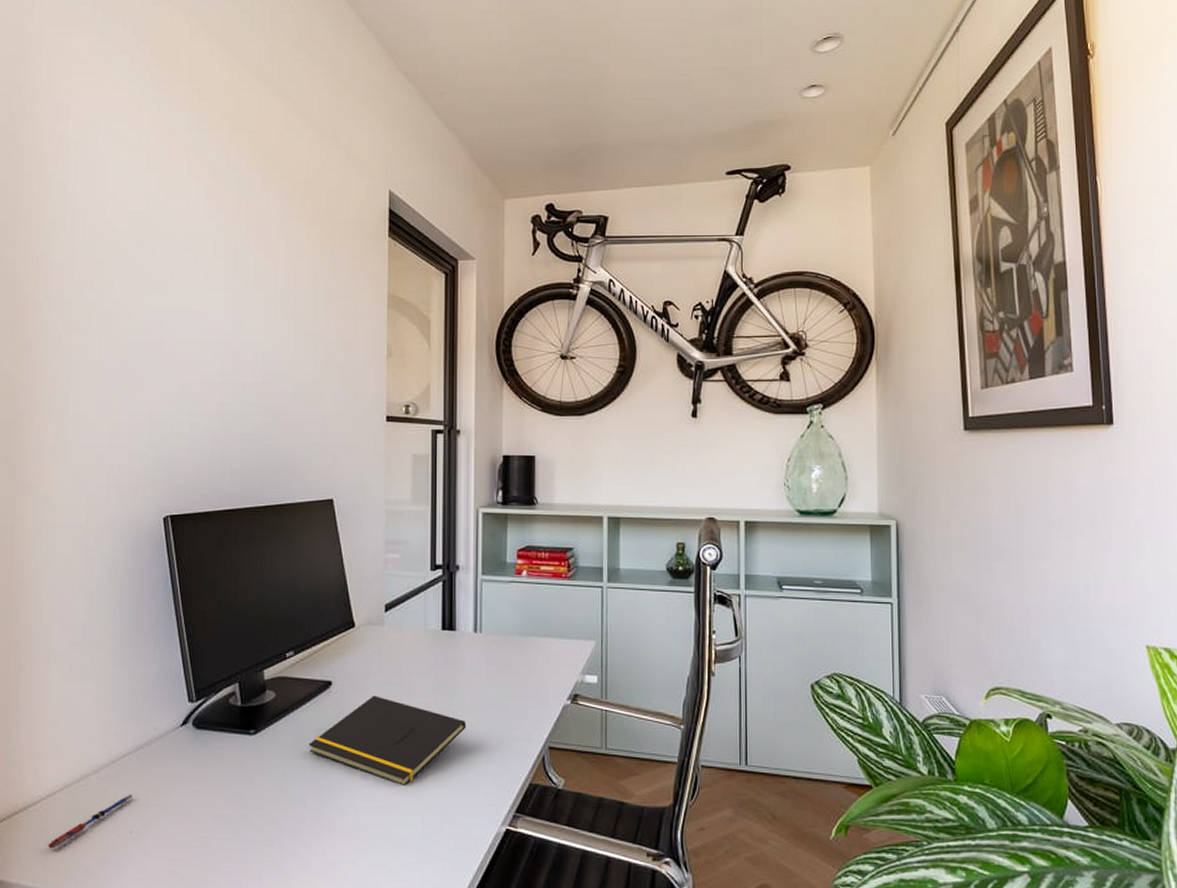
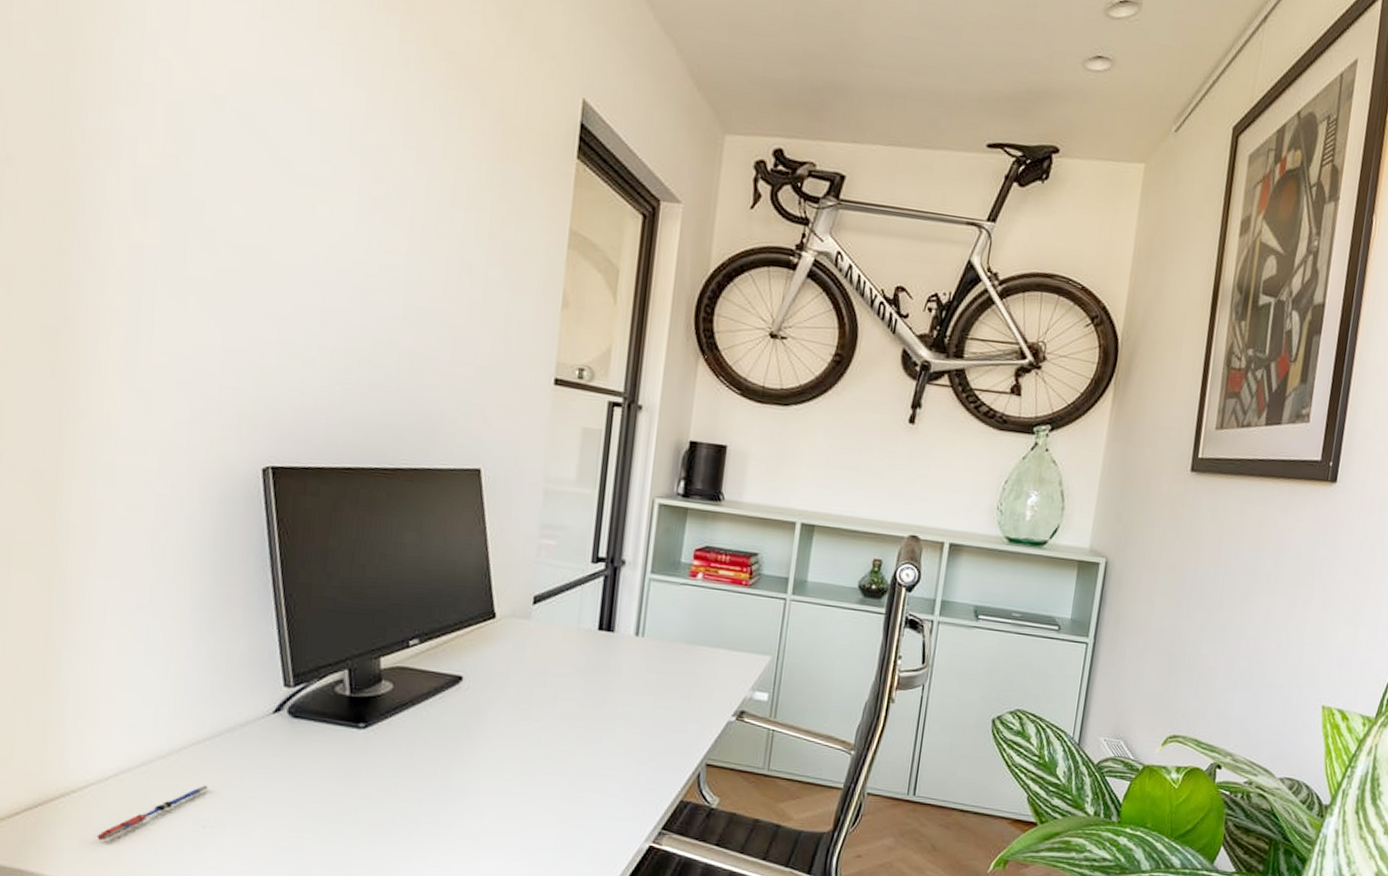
notepad: present [308,695,466,786] -> none [429,695,617,795]

